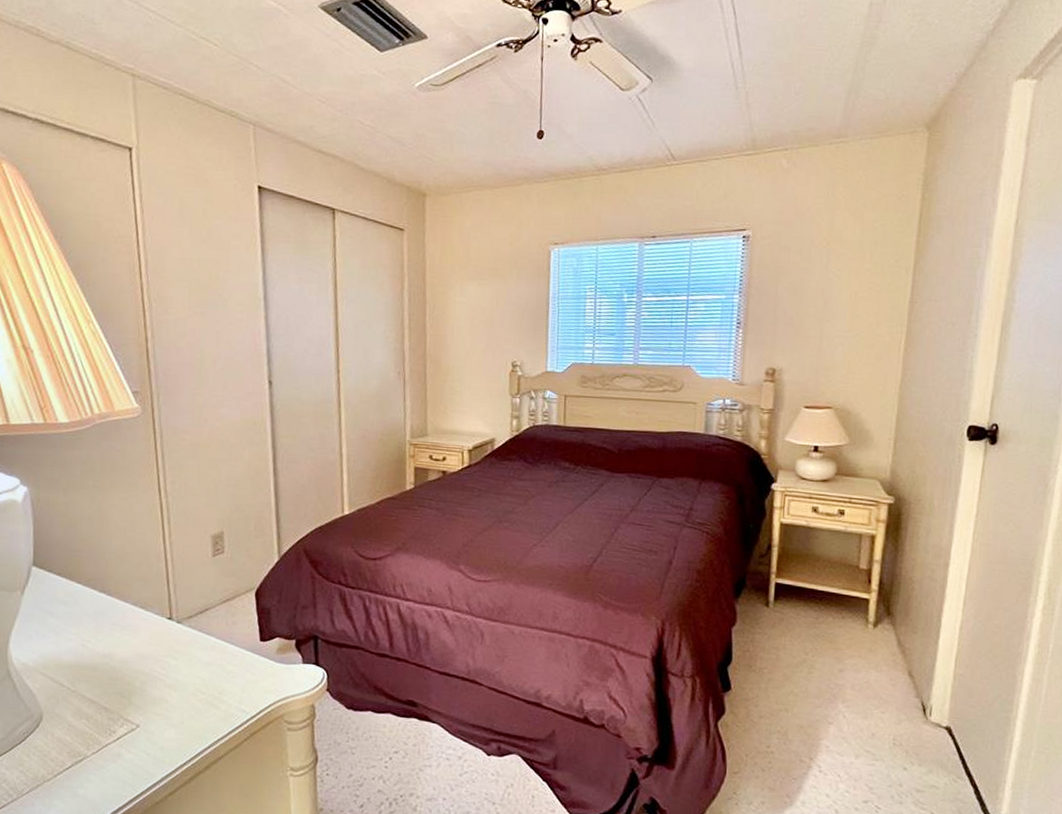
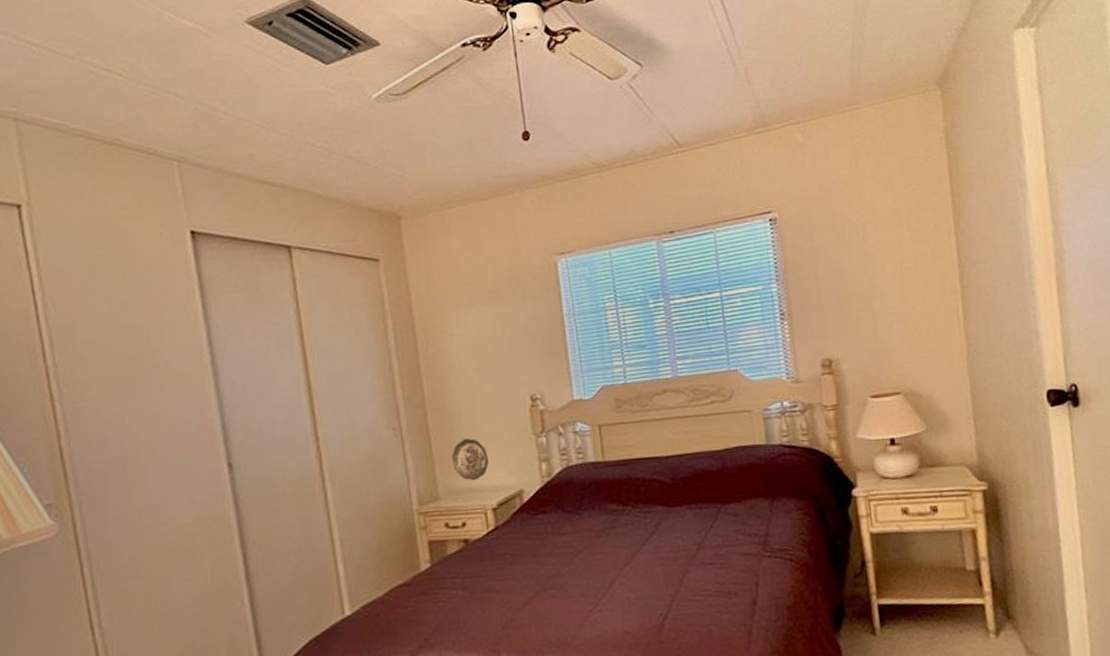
decorative plate: none [442,389,471,425] -> present [452,438,488,481]

